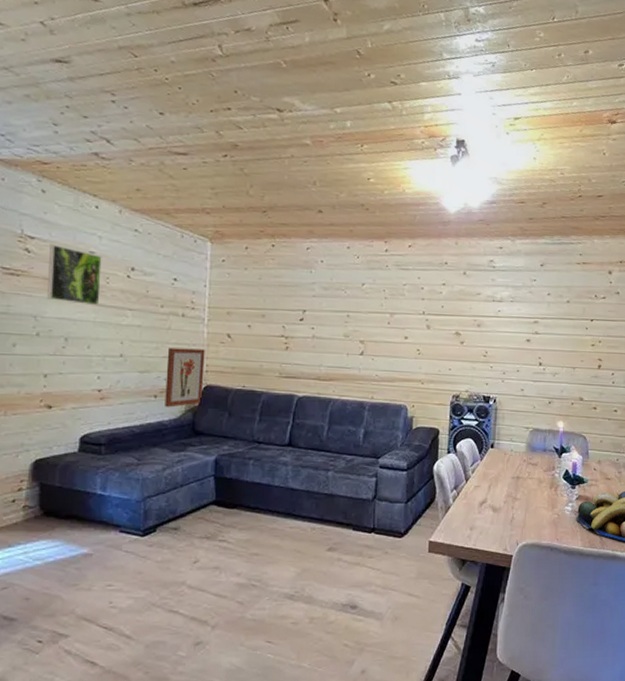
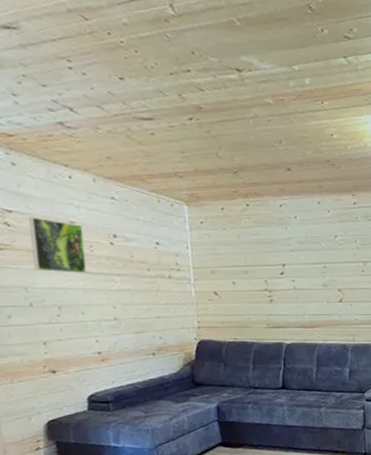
wall art: present [165,348,205,407] -> none [159,307,198,363]

